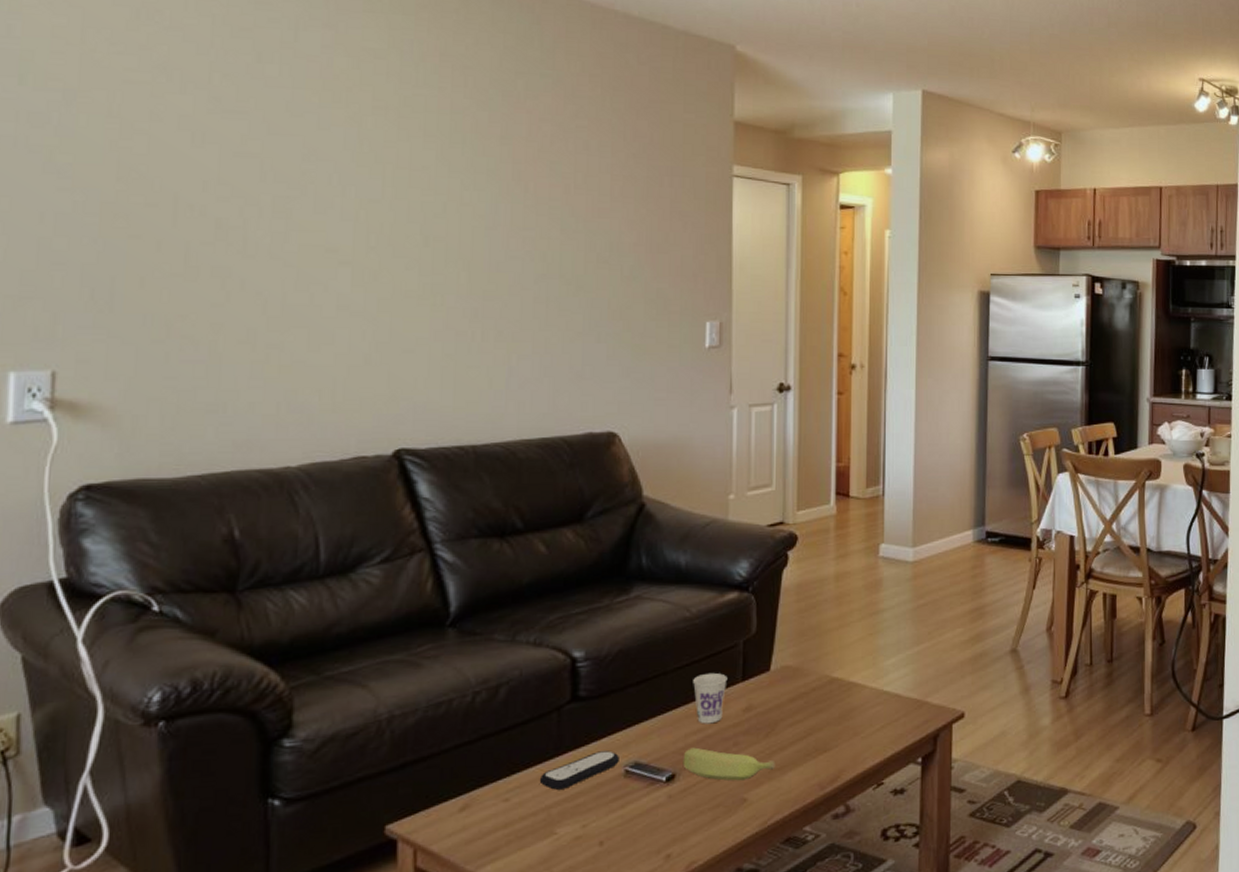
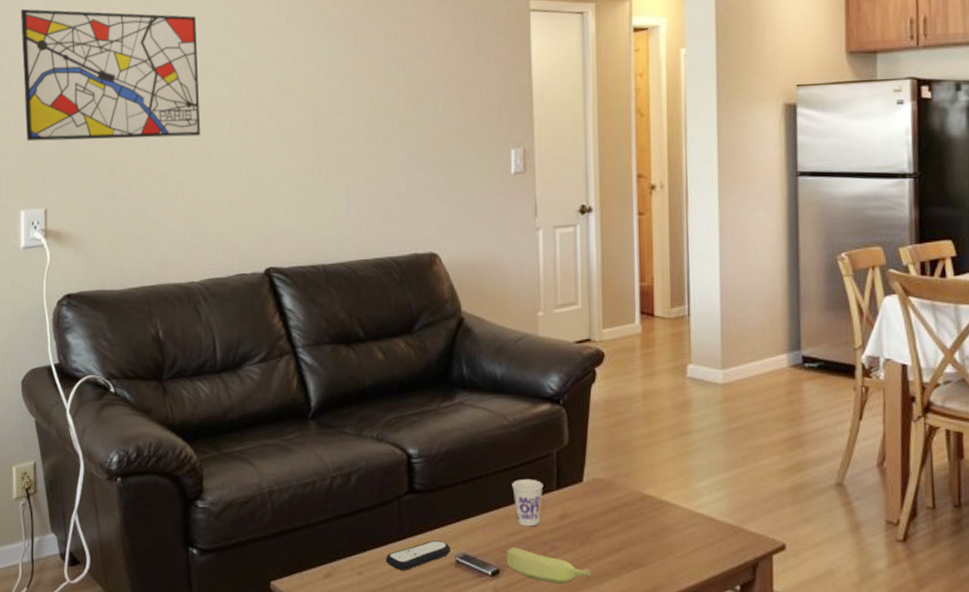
wall art: none [20,98,309,286] -> present [21,8,201,141]

